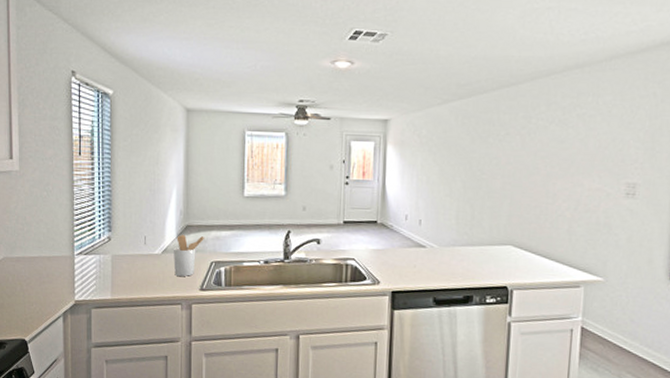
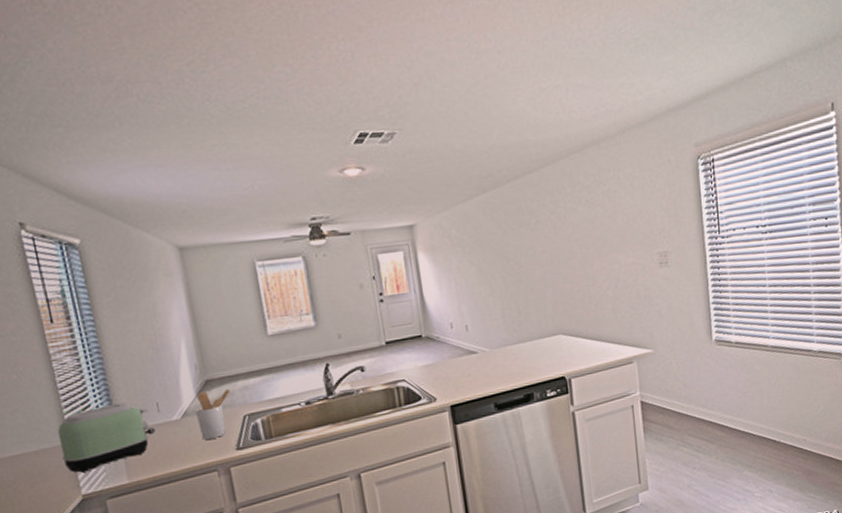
toaster: none [66,230,139,282] -> present [57,402,155,473]

